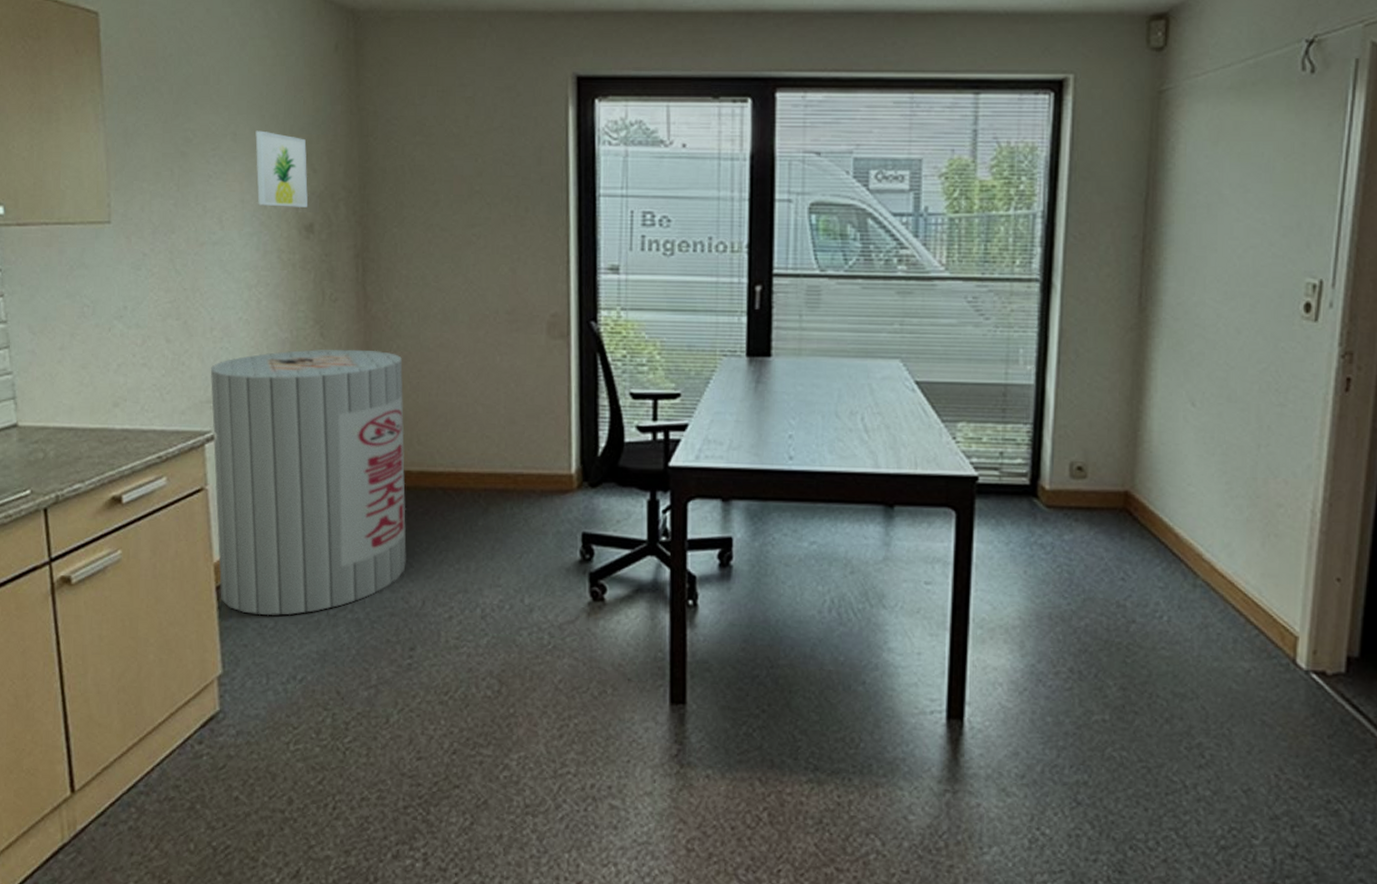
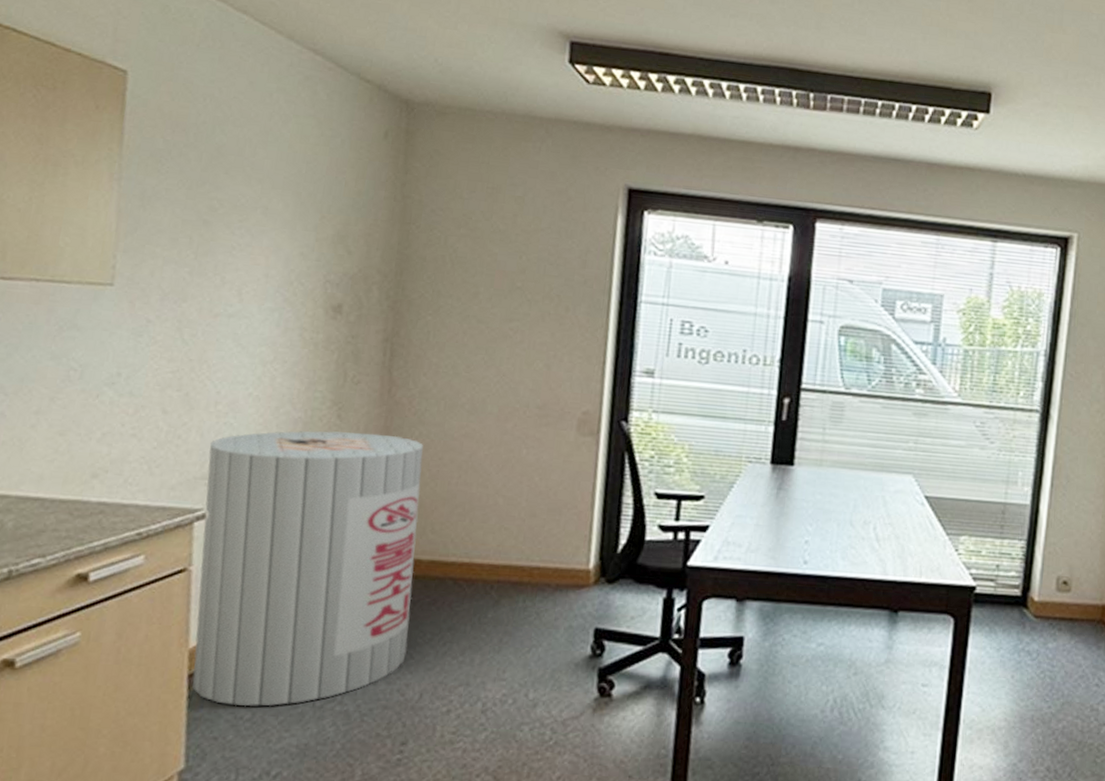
wall art: present [255,130,309,207] -> none [284,207,344,288]

